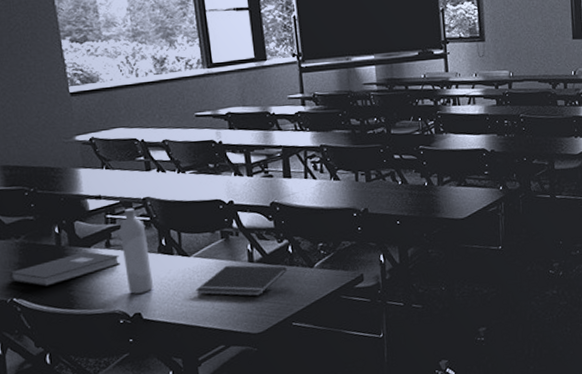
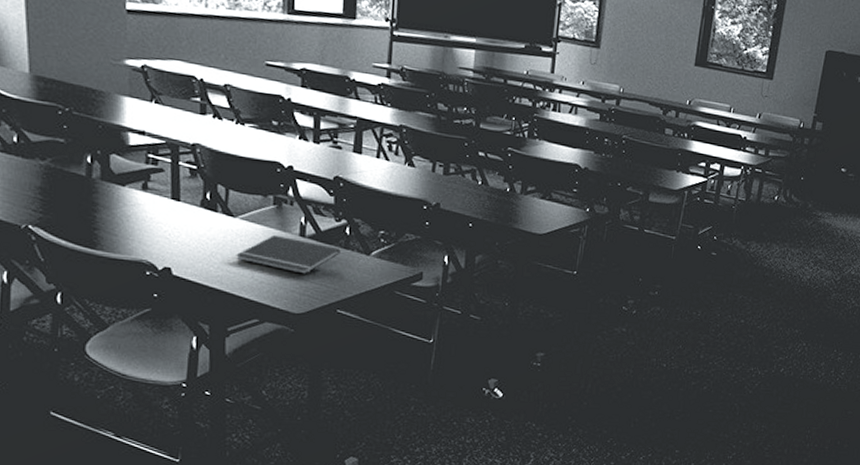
book: present [10,251,120,287] -> none [28,189,156,219]
bottle: present [119,207,153,294] -> none [160,151,190,247]

